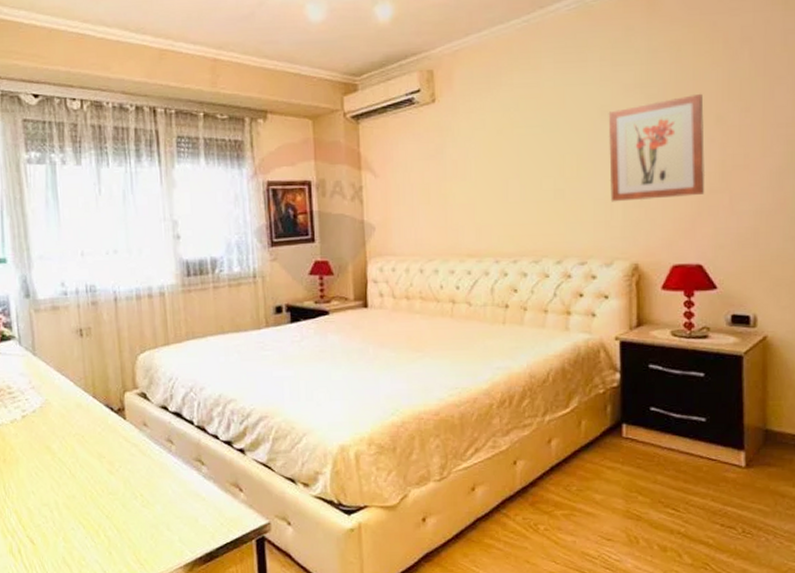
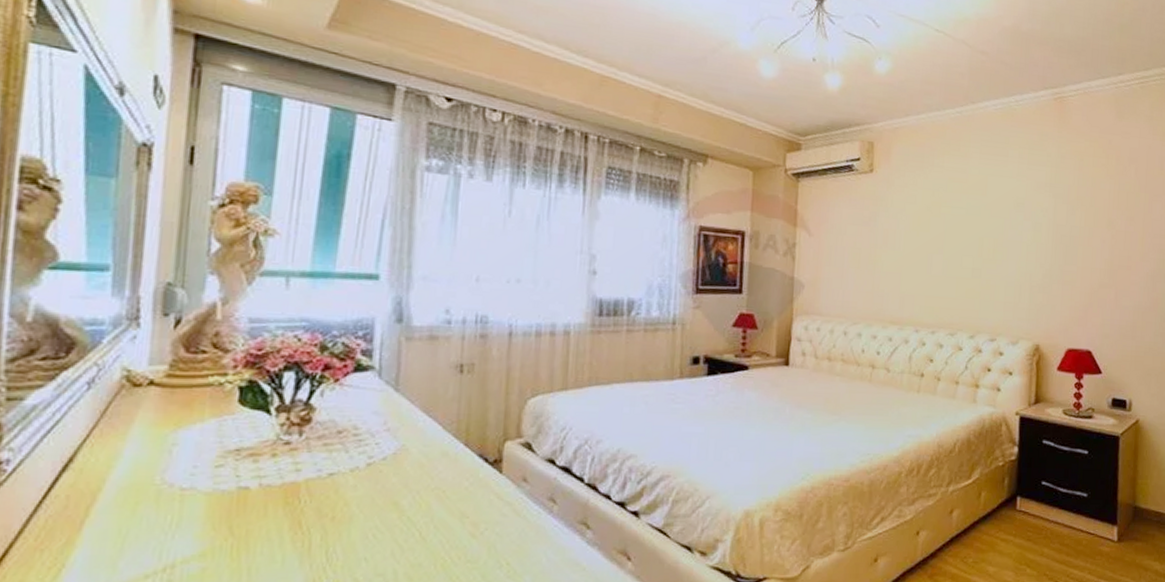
wall art: present [608,93,706,202] -> none [1019,199,1099,288]

